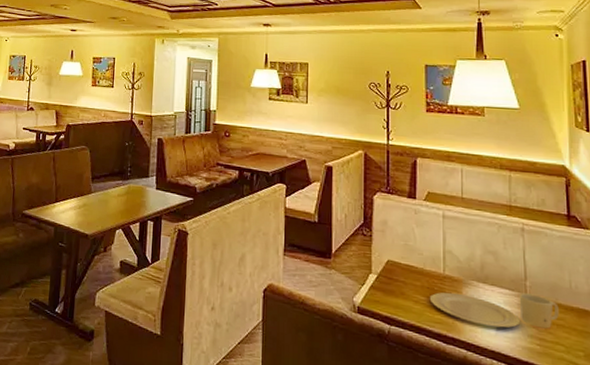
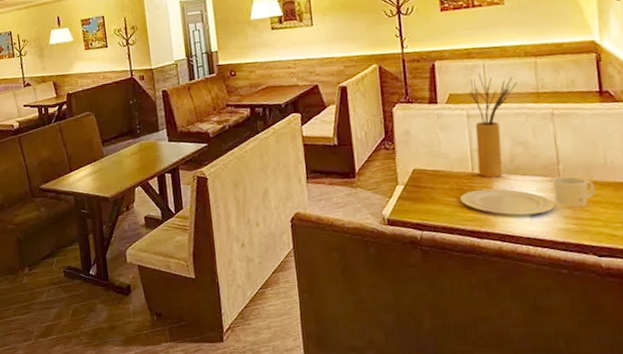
vase: none [446,176,492,283] -> present [469,72,518,178]

